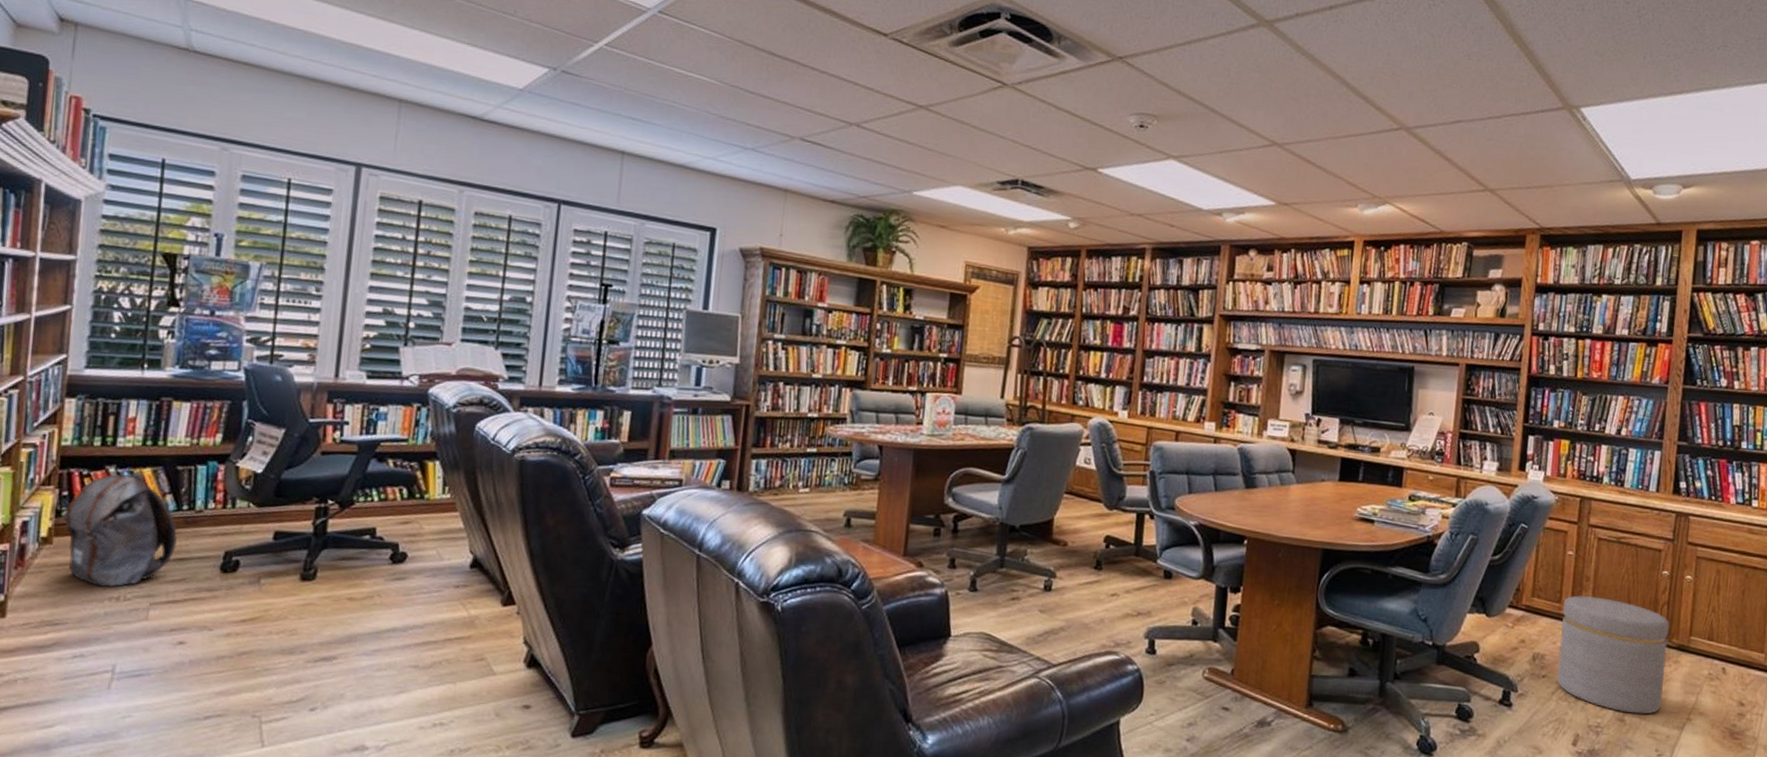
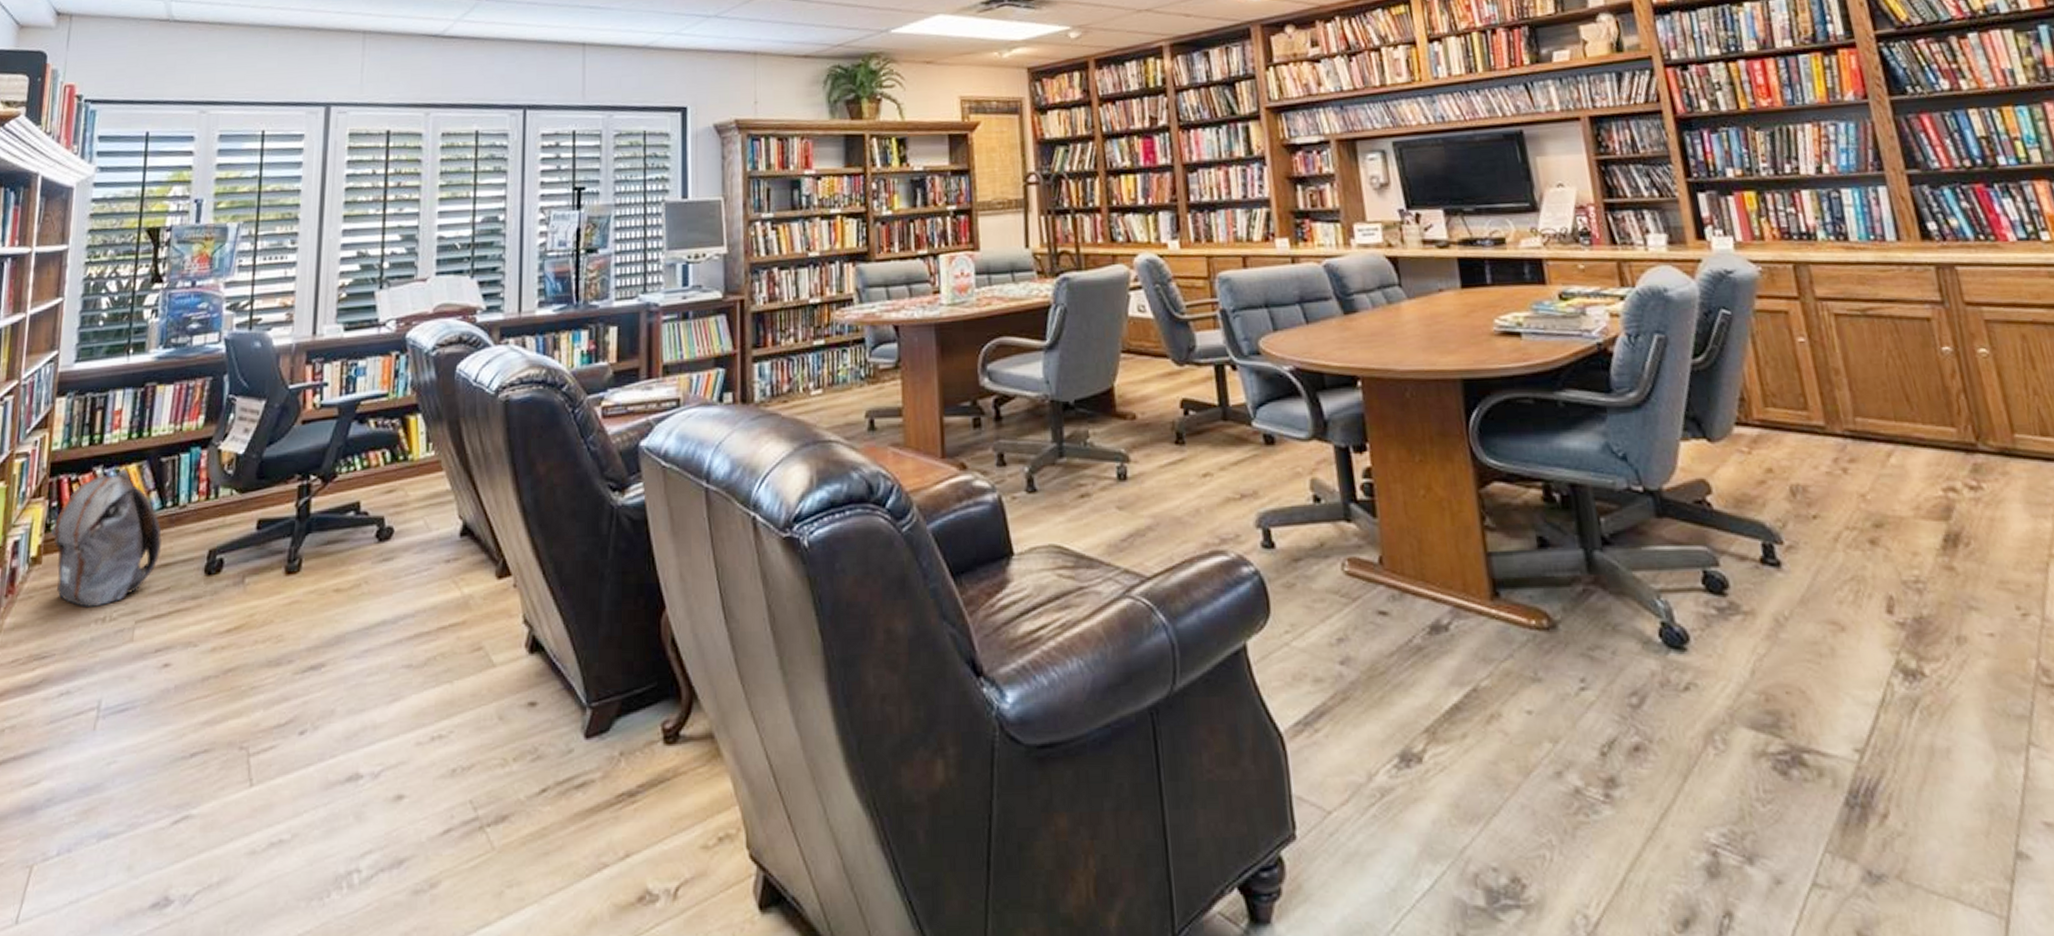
ottoman: present [1557,595,1669,715] -> none [1812,395,2004,557]

